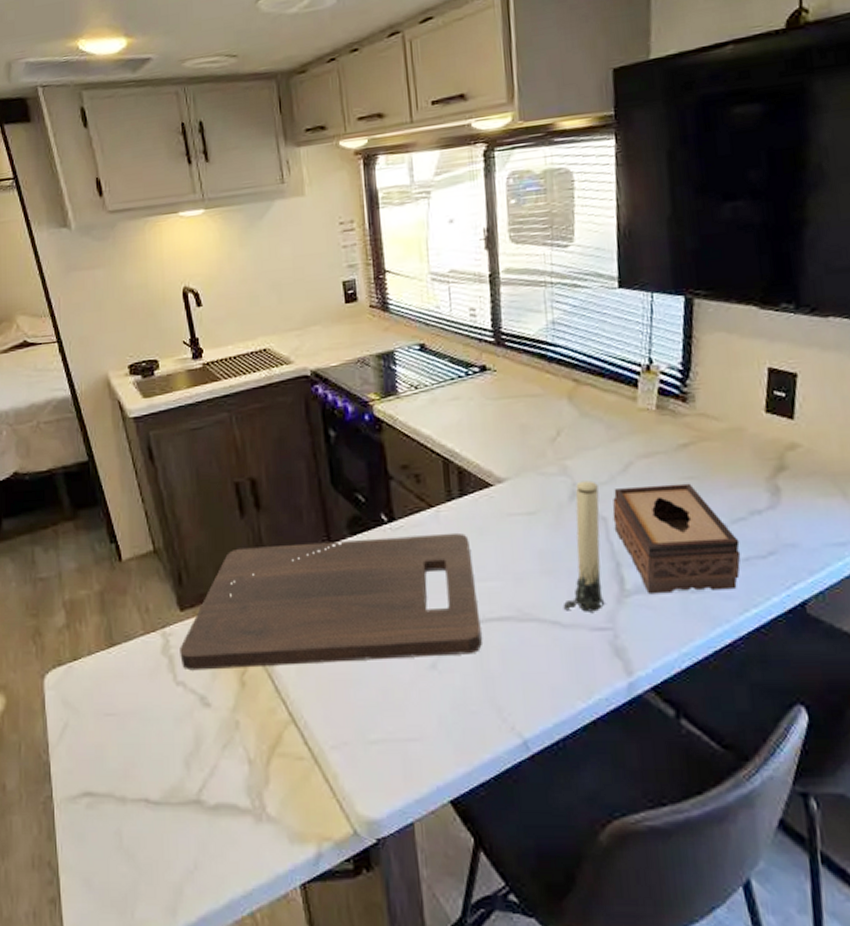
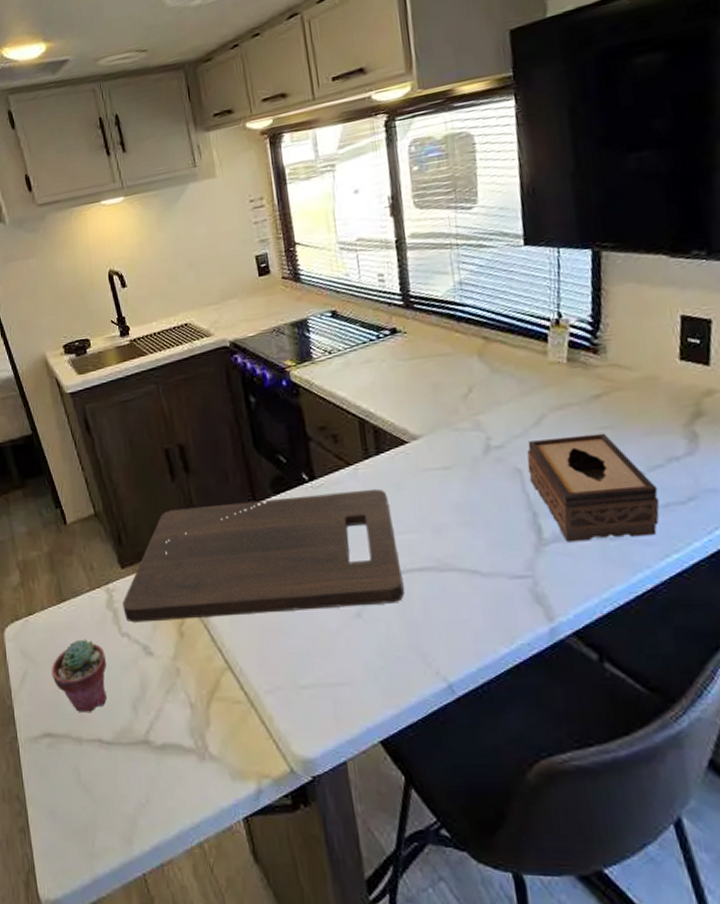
potted succulent: none [95,688,159,770] -> present [51,639,108,713]
candle: present [563,480,605,612] -> none [481,434,524,561]

